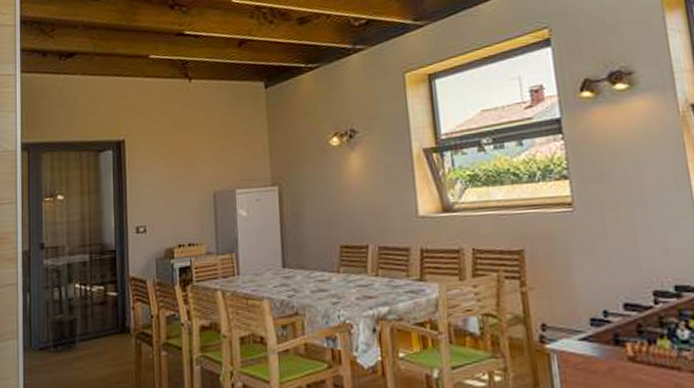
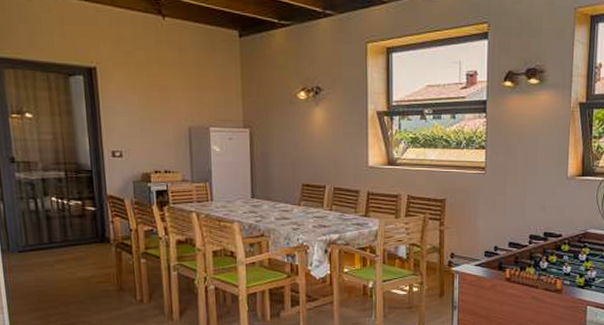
waste bin: present [48,312,80,353] -> none [25,222,59,256]

